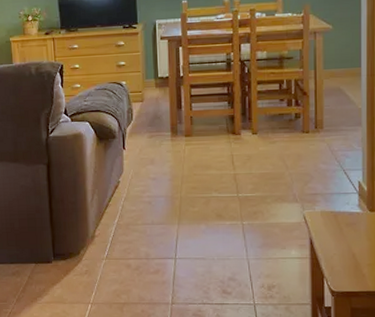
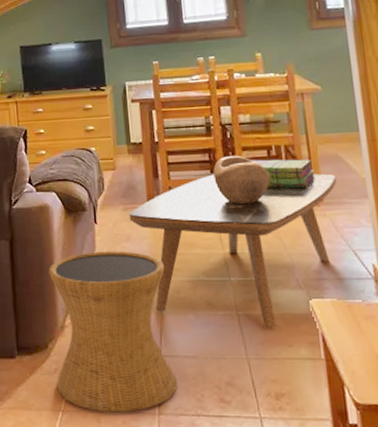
side table: none [81,172,188,304] -> present [49,251,177,413]
coffee table: none [154,104,336,235] -> present [129,173,337,328]
decorative bowl: none [230,88,280,131] -> present [213,155,270,204]
stack of books: none [264,91,318,118] -> present [251,159,315,189]

